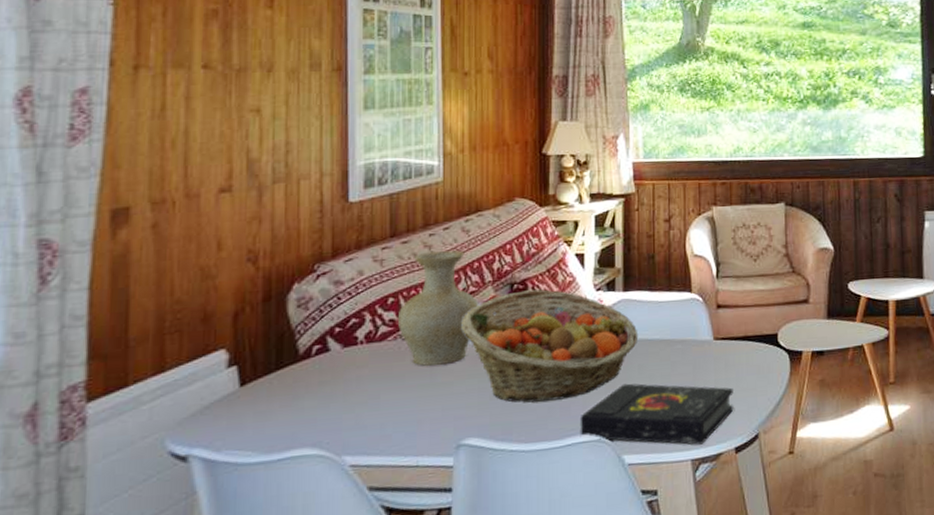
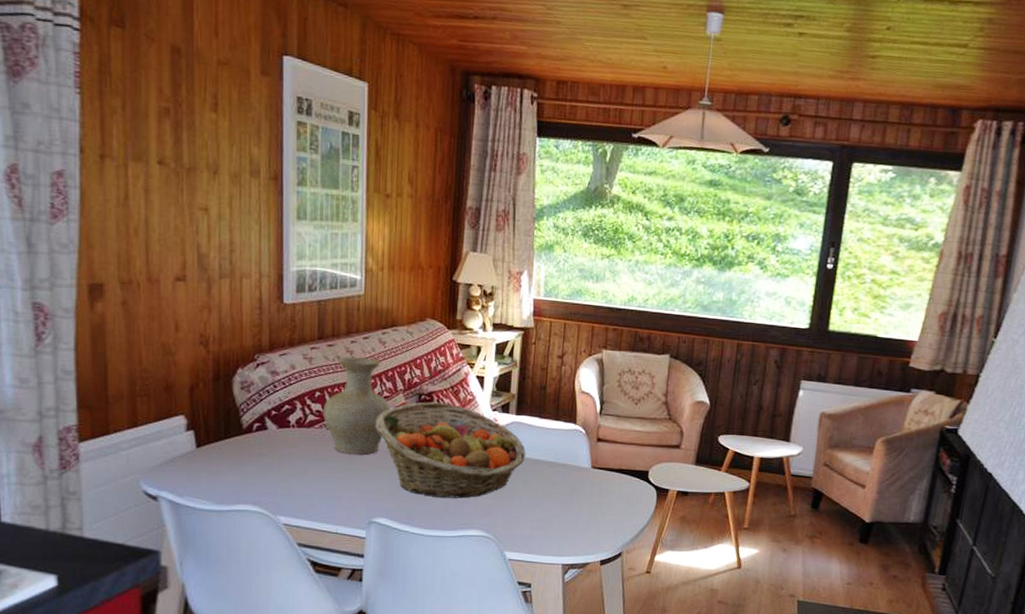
book: present [580,383,734,445] -> none [470,493,604,553]

